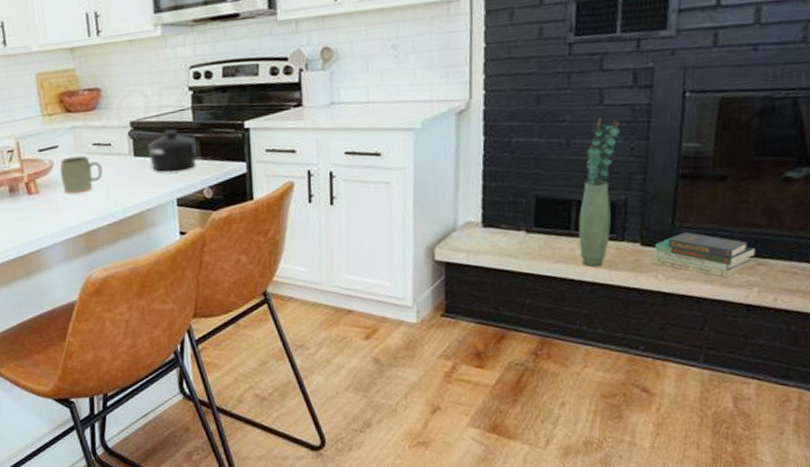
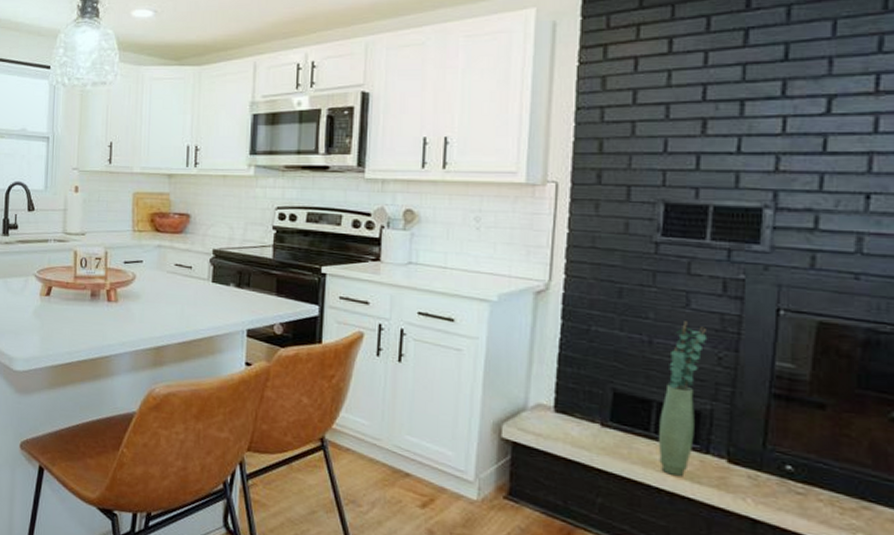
mug: present [59,155,103,194] -> none [140,273,181,309]
saucepan: present [147,129,198,172] -> none [225,263,274,304]
books: present [650,232,756,278] -> none [737,456,859,516]

